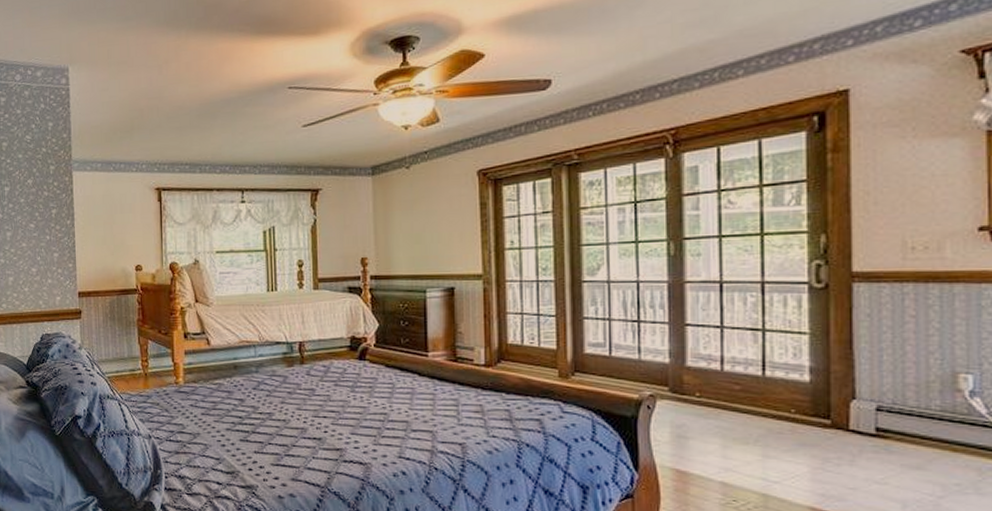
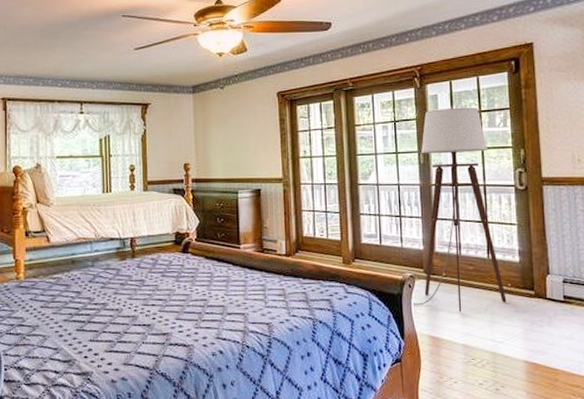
floor lamp: none [651,180,788,442] -> present [412,107,507,312]

